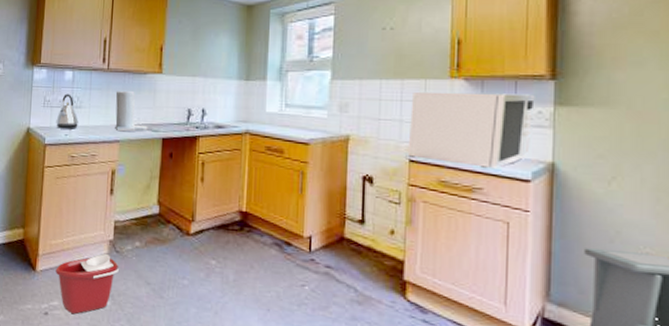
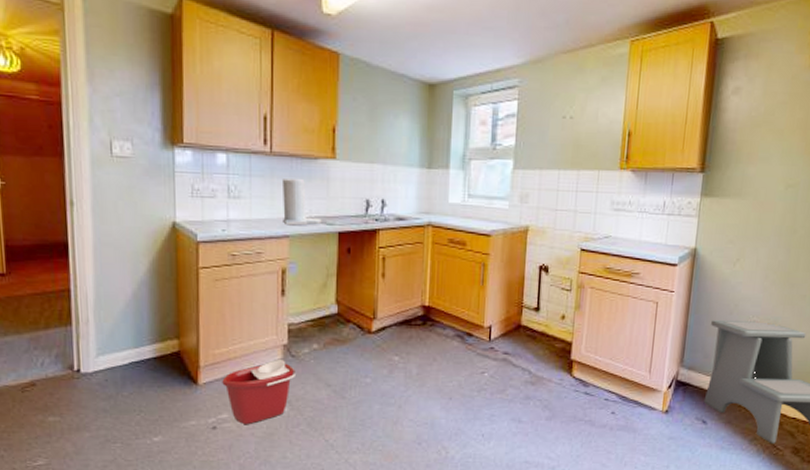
kettle: present [56,93,78,129] -> none [209,181,238,224]
microwave: present [407,91,535,170] -> none [579,182,687,256]

